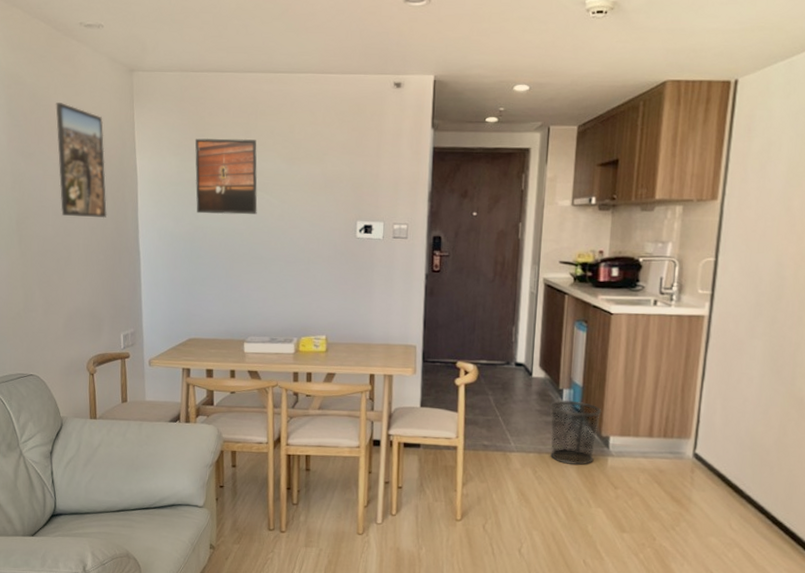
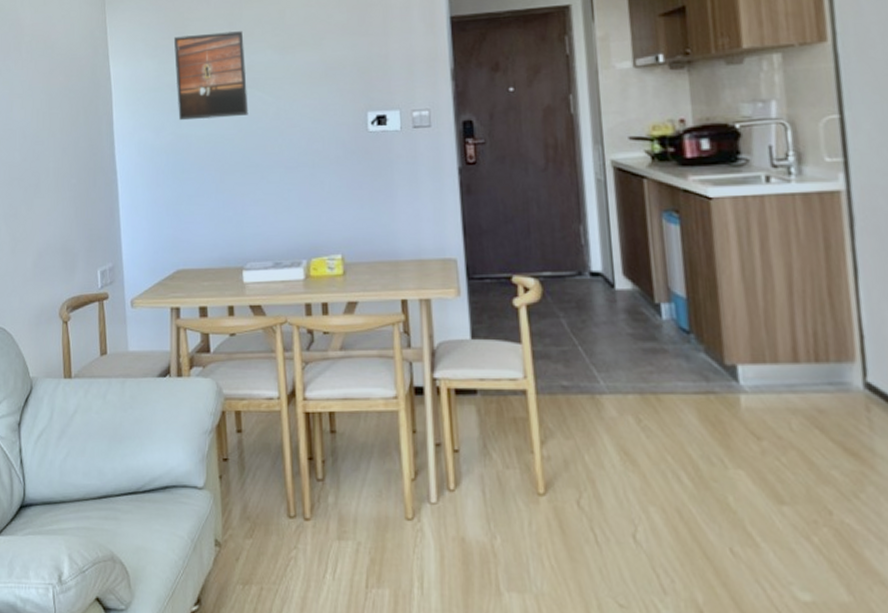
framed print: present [55,102,108,219] -> none [22,15,80,137]
trash can: present [549,401,602,465] -> none [645,319,720,408]

